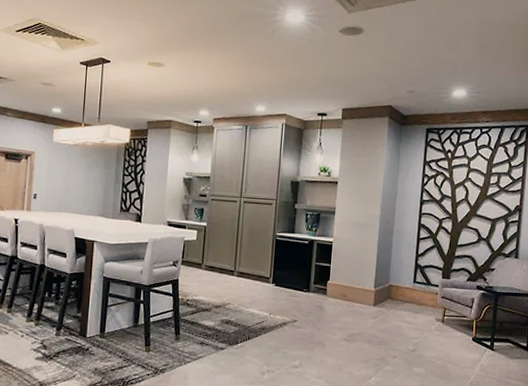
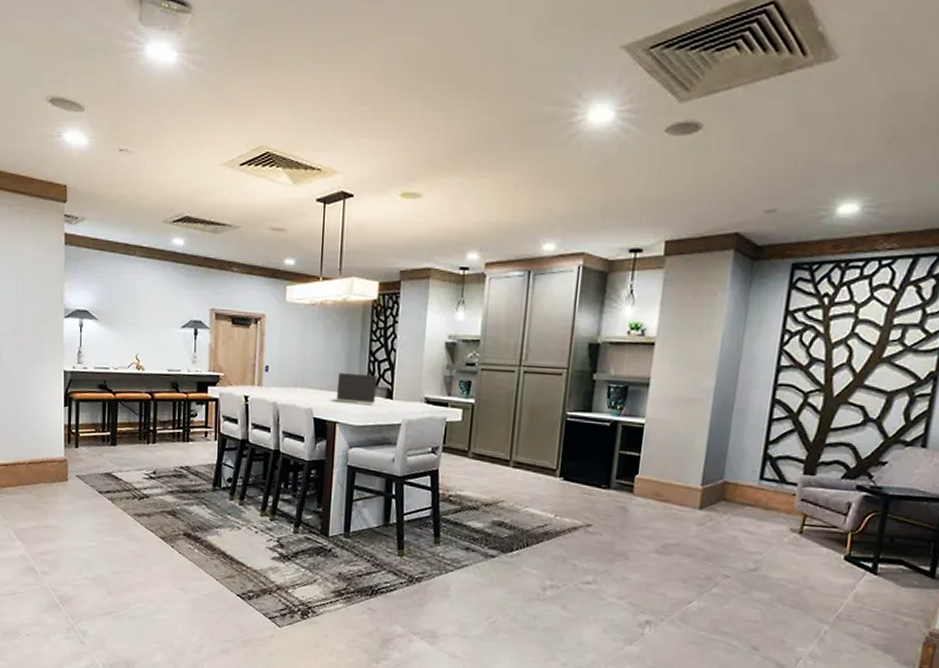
laptop: none [90,201,129,227] -> present [332,373,377,406]

